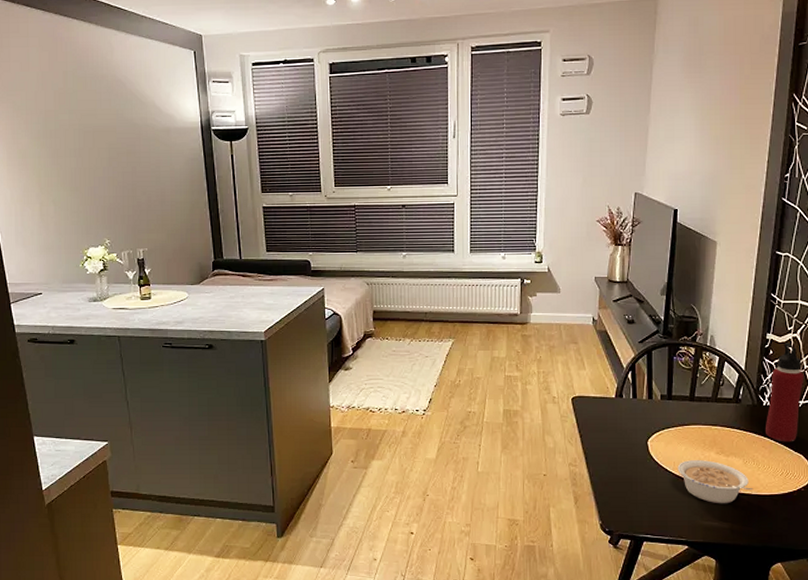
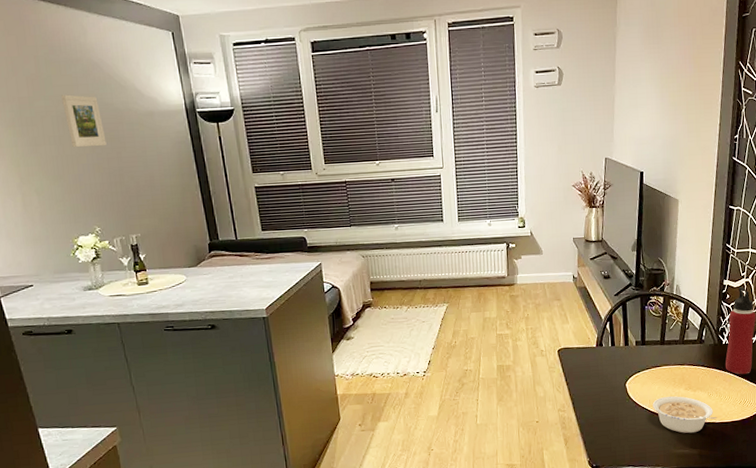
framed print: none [85,109,123,161] -> present [61,94,107,147]

